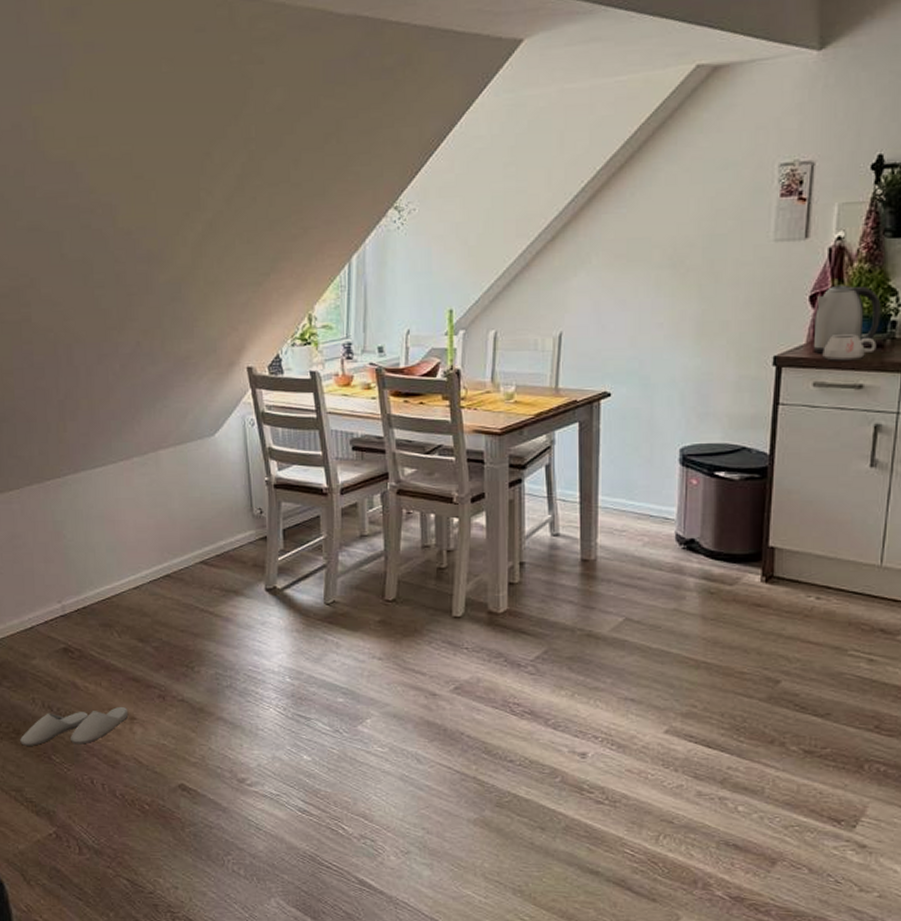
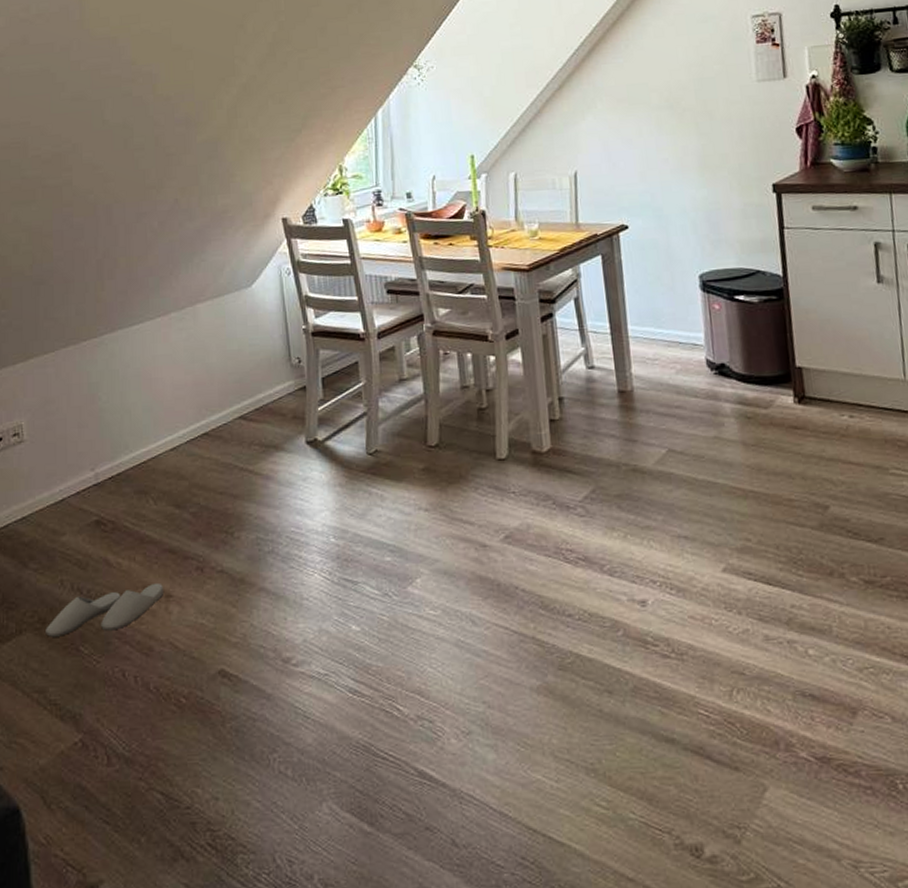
kettle: present [813,284,881,354] -> none [802,117,863,180]
cup: present [822,334,877,361] -> none [815,160,863,186]

